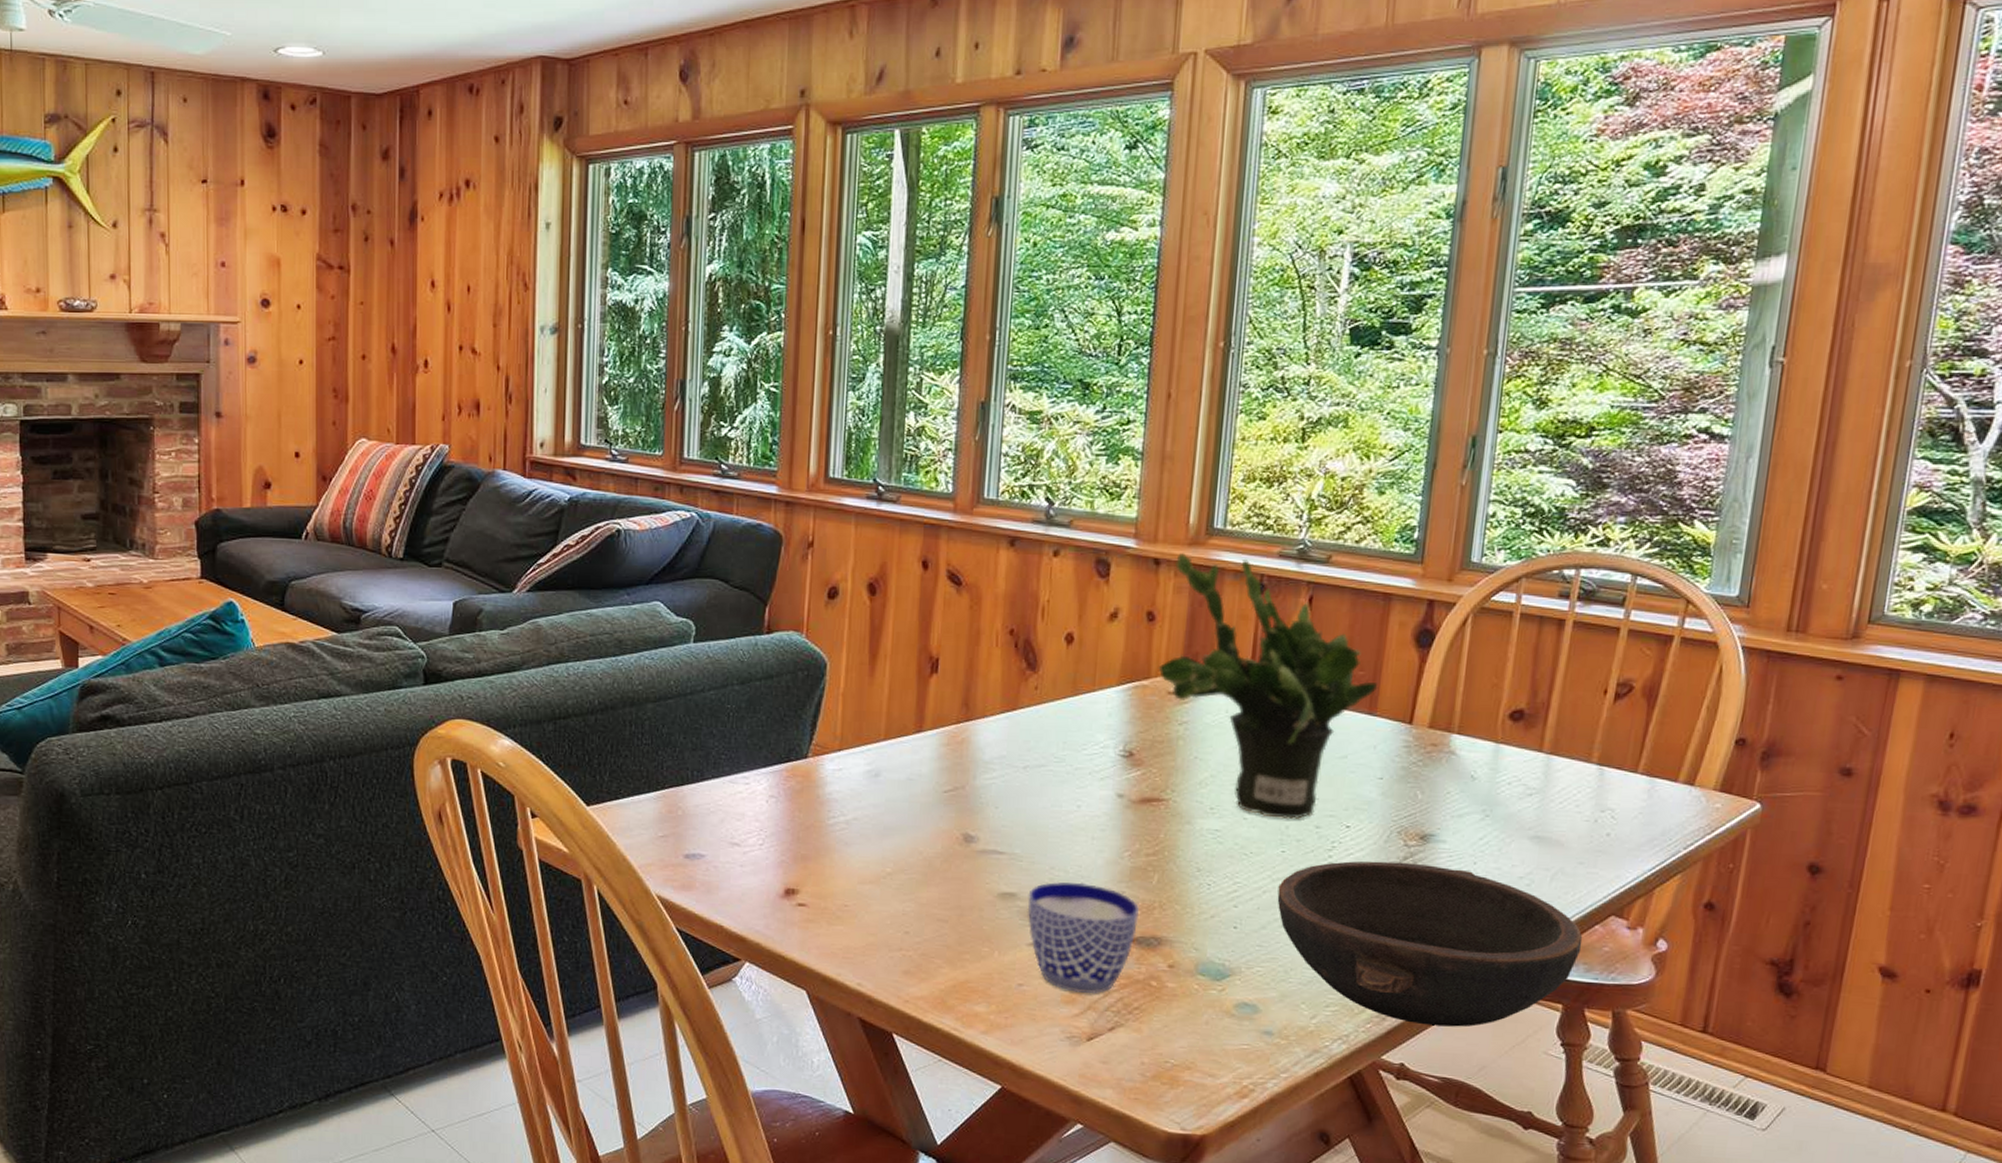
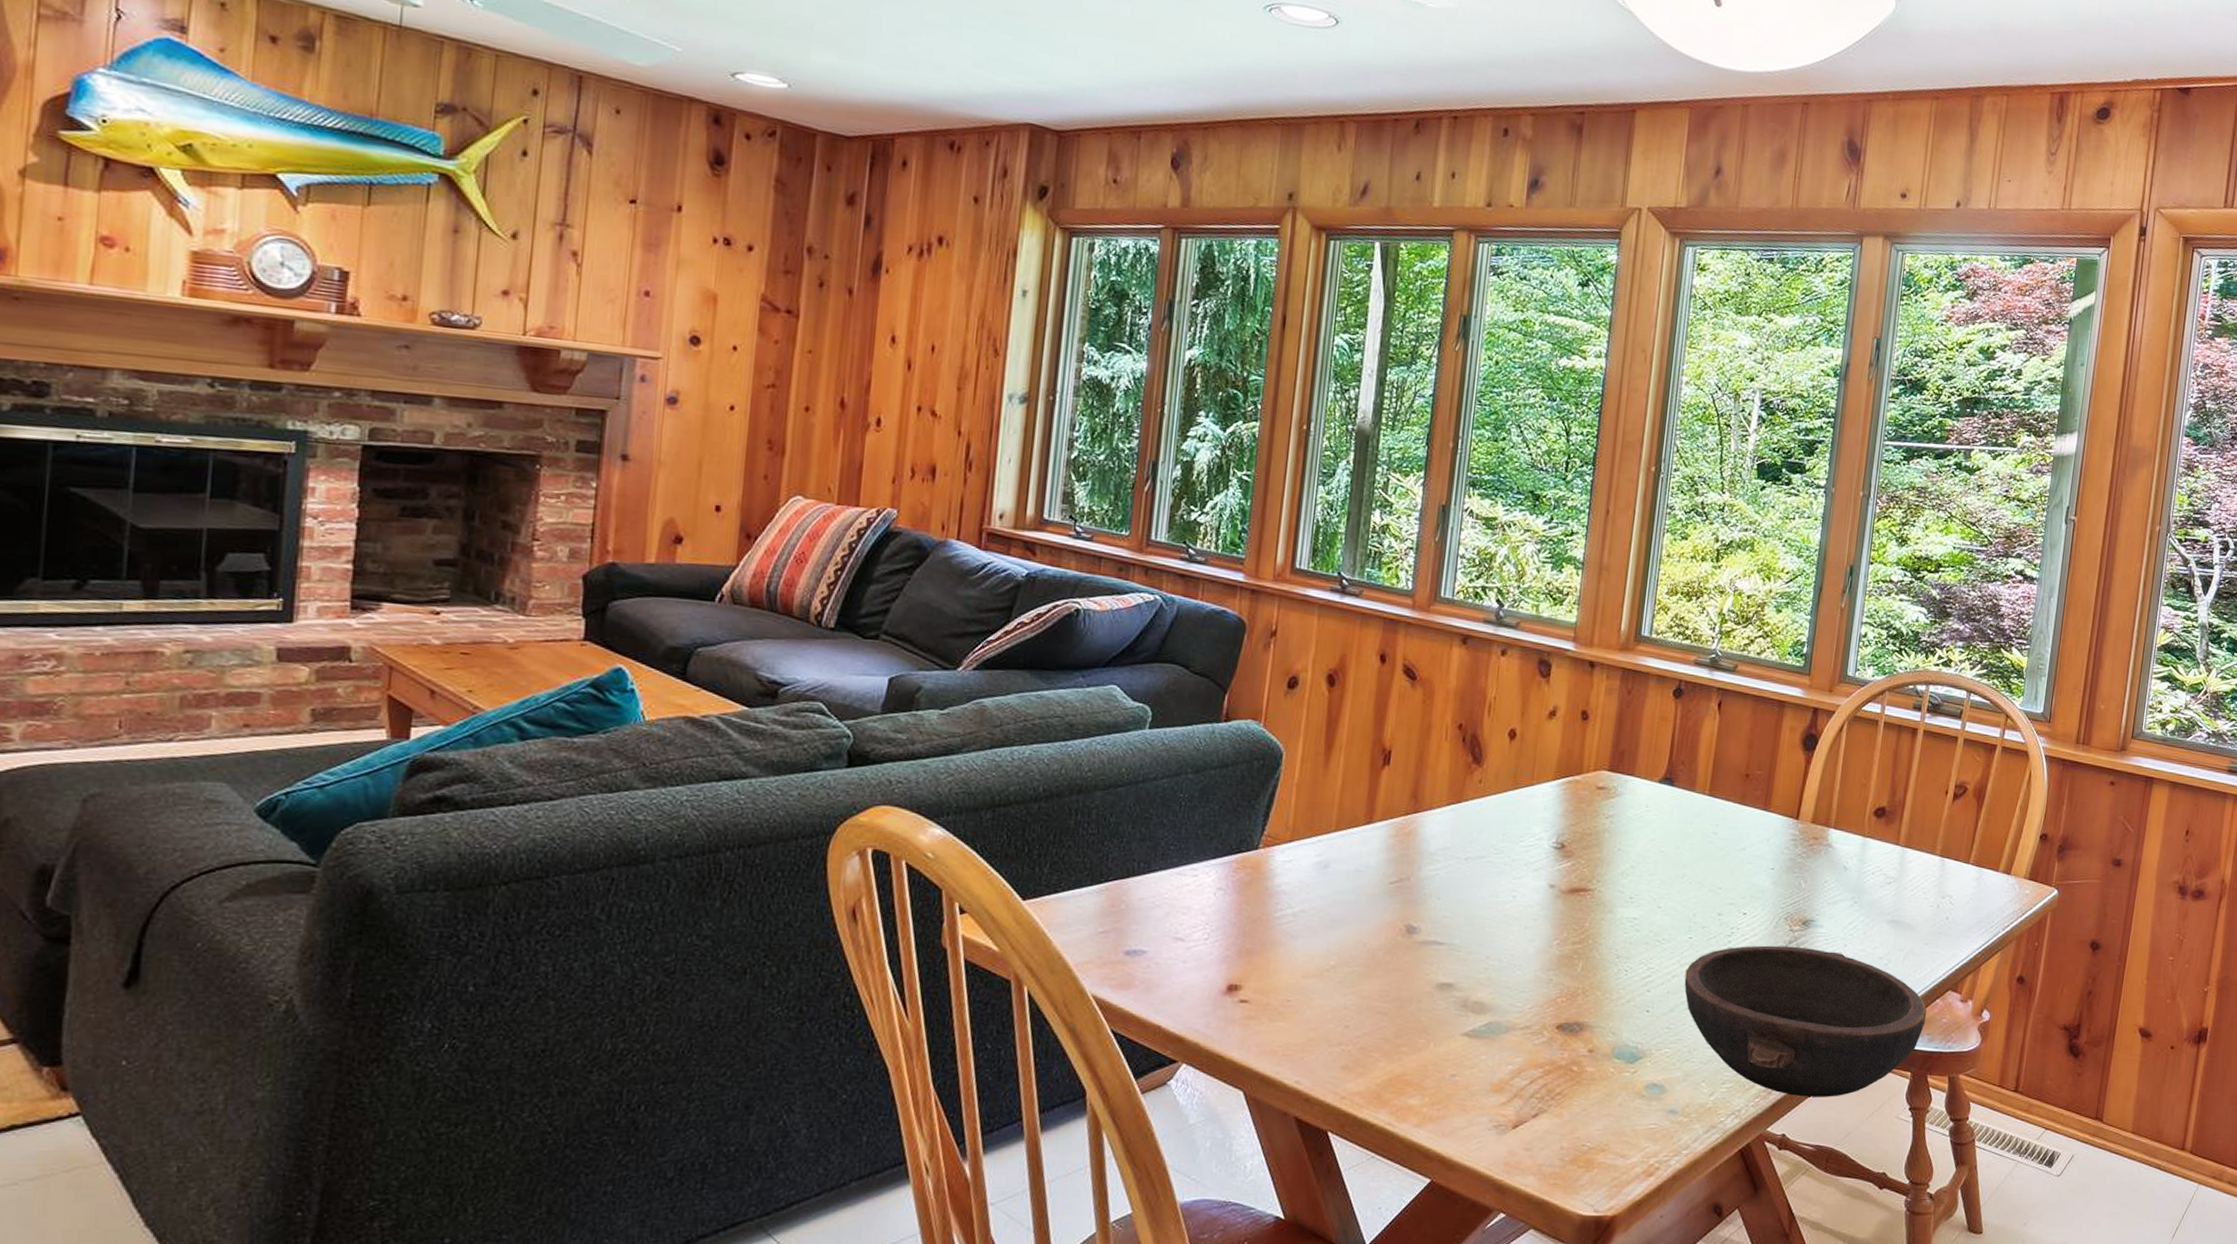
cup: present [1027,882,1139,994] -> none [1462,971,1564,1082]
potted plant: present [1158,553,1378,819] -> none [1589,657,1772,907]

